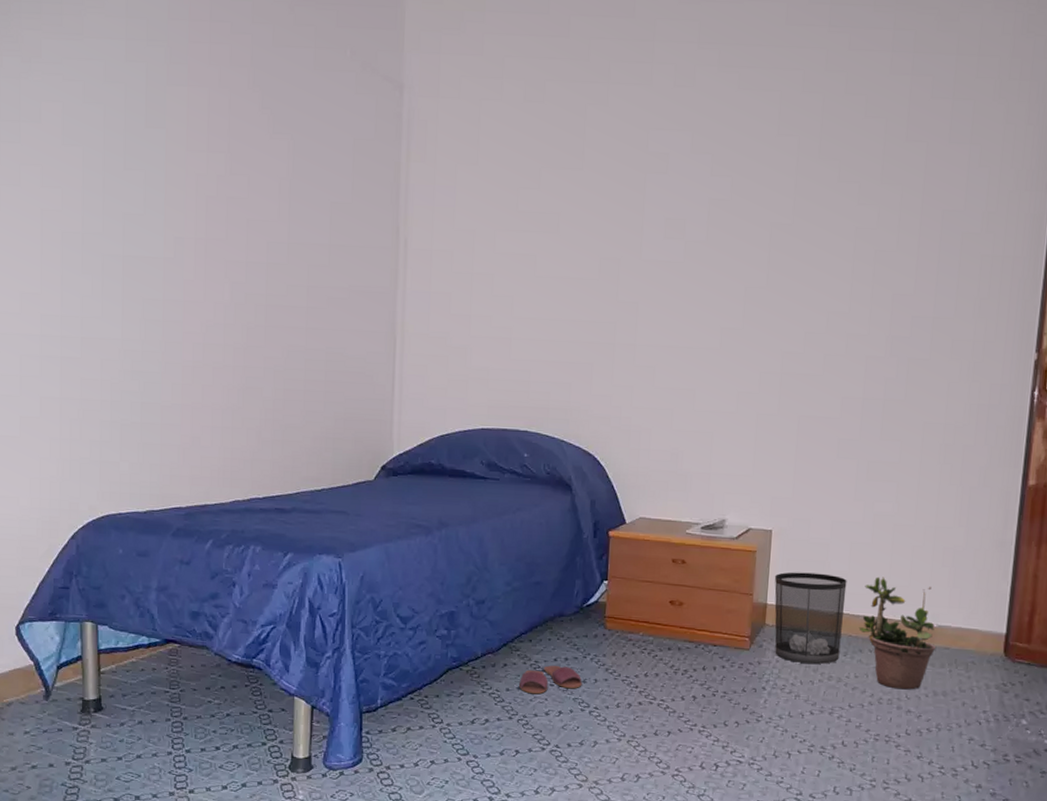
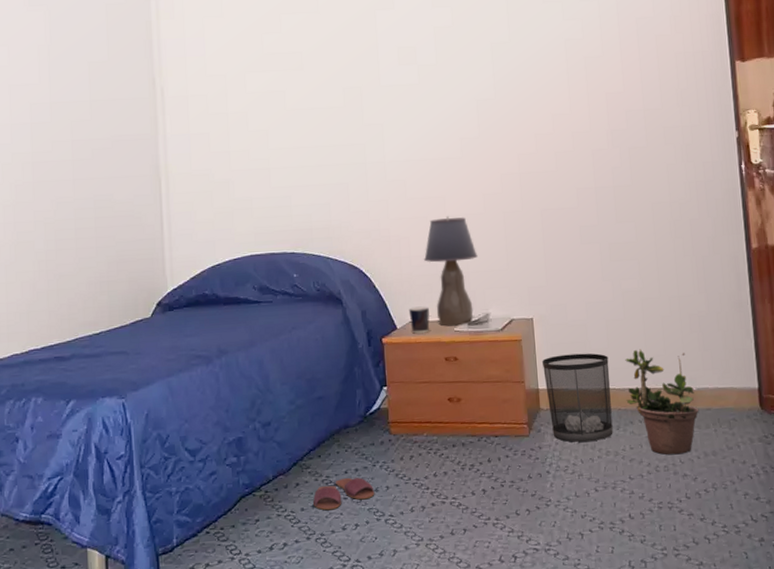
mug: none [640,503,662,532] -> present [408,306,430,334]
table lamp: none [663,411,722,529] -> present [423,216,478,327]

